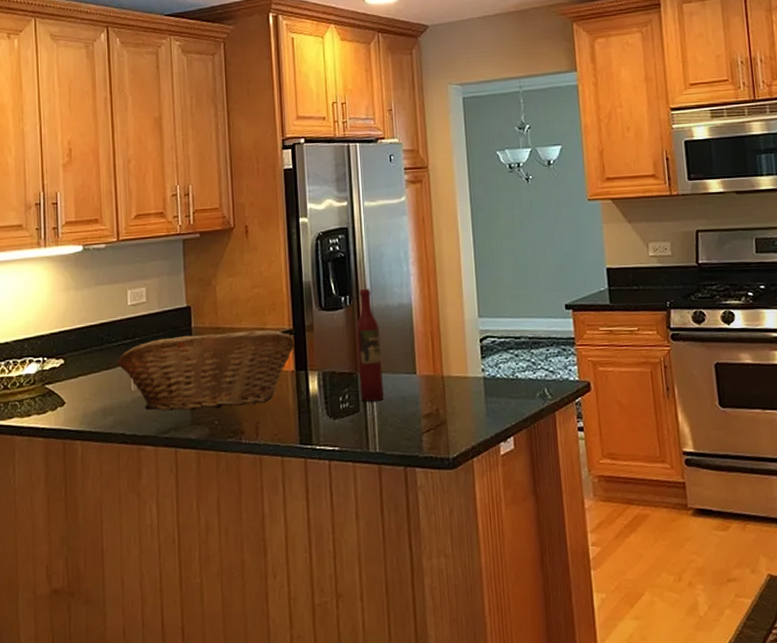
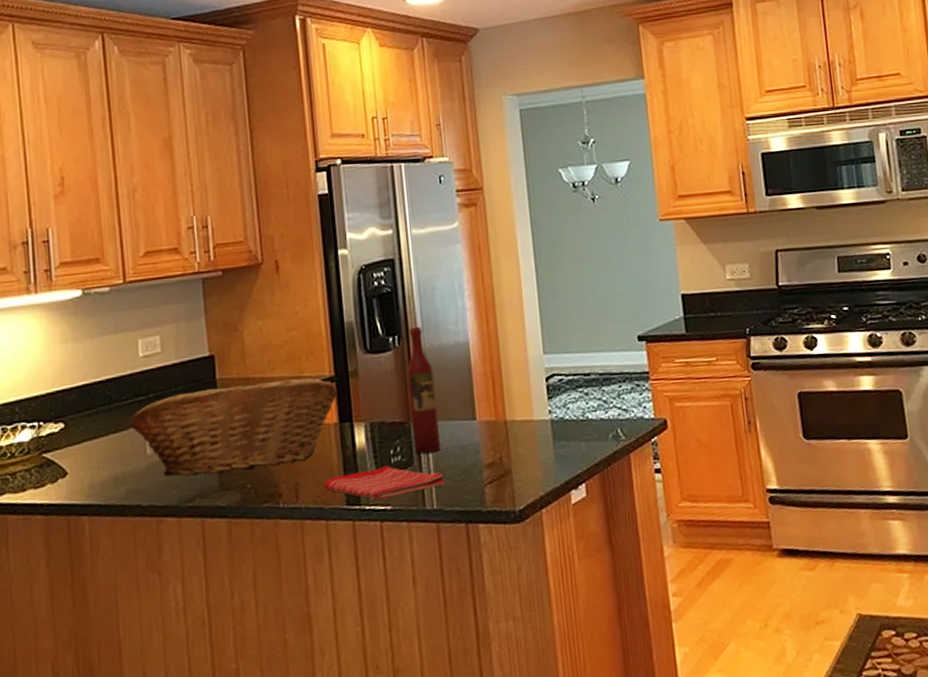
dish towel: none [280,410,388,441] -> present [323,465,446,499]

